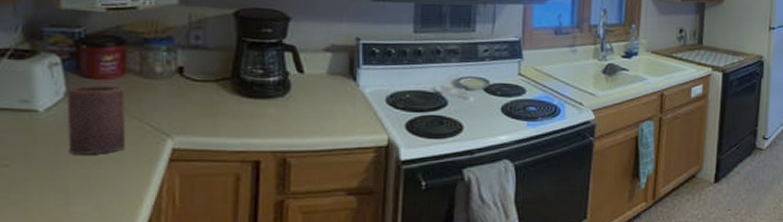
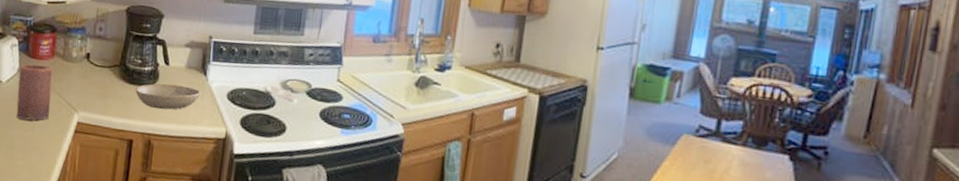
bowl: none [258,94,351,123] -> present [135,83,201,110]

